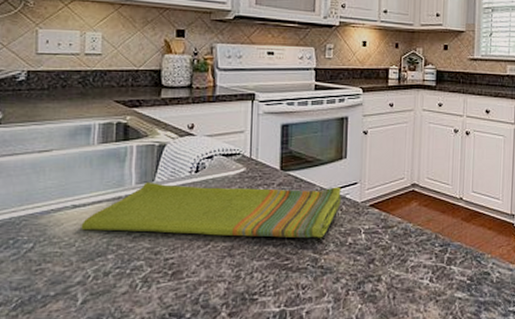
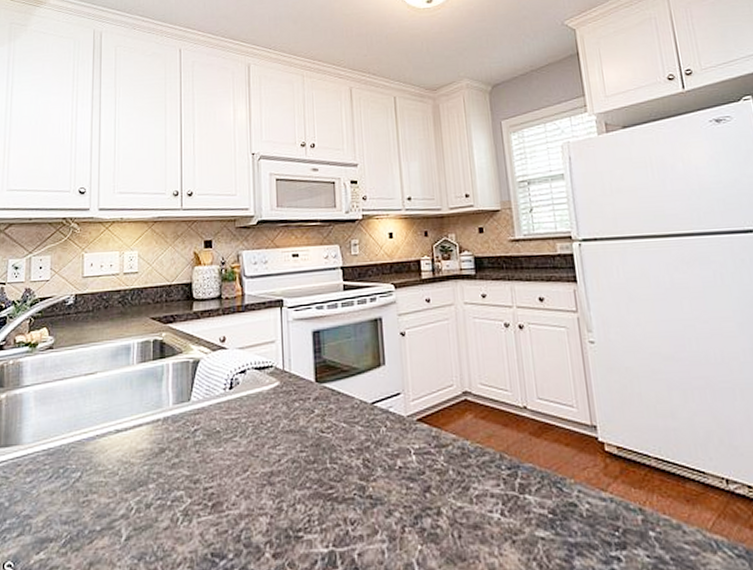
dish towel: present [81,181,341,239] -> none [123,399,384,462]

